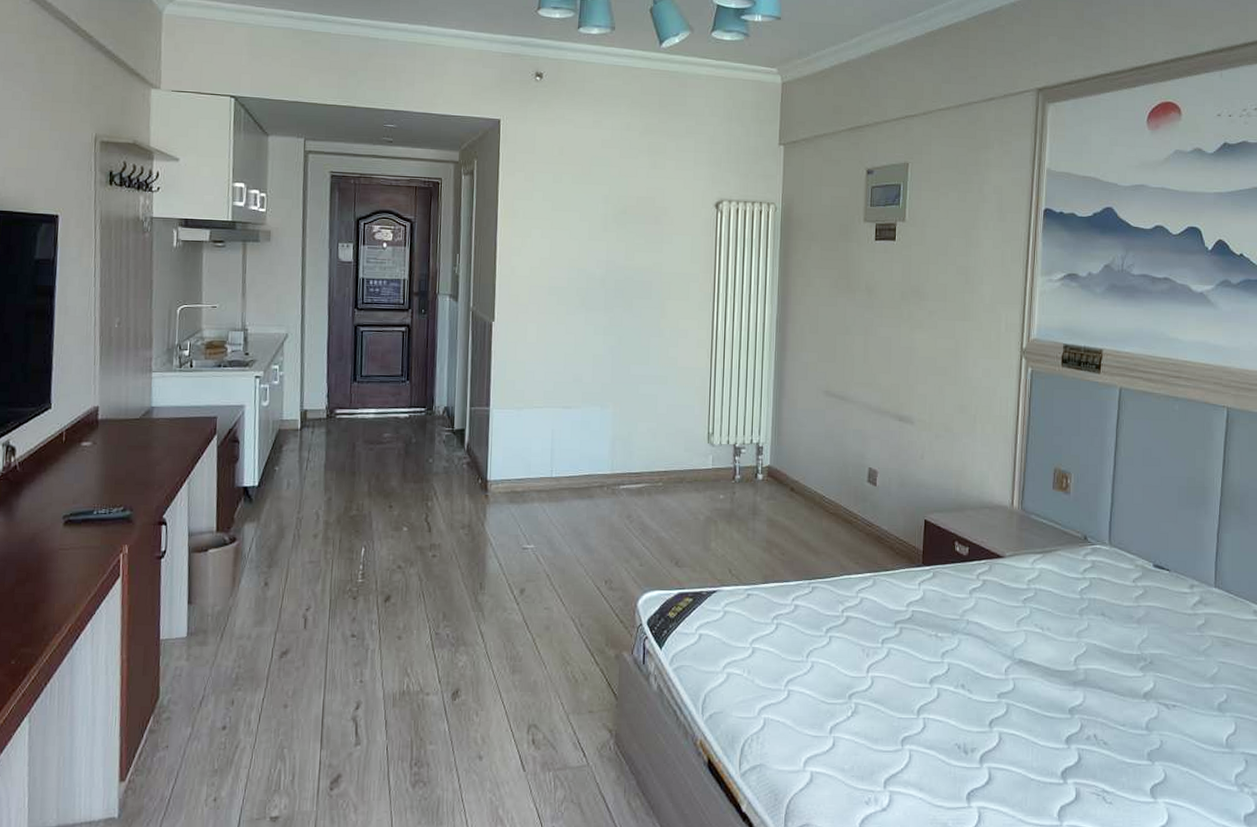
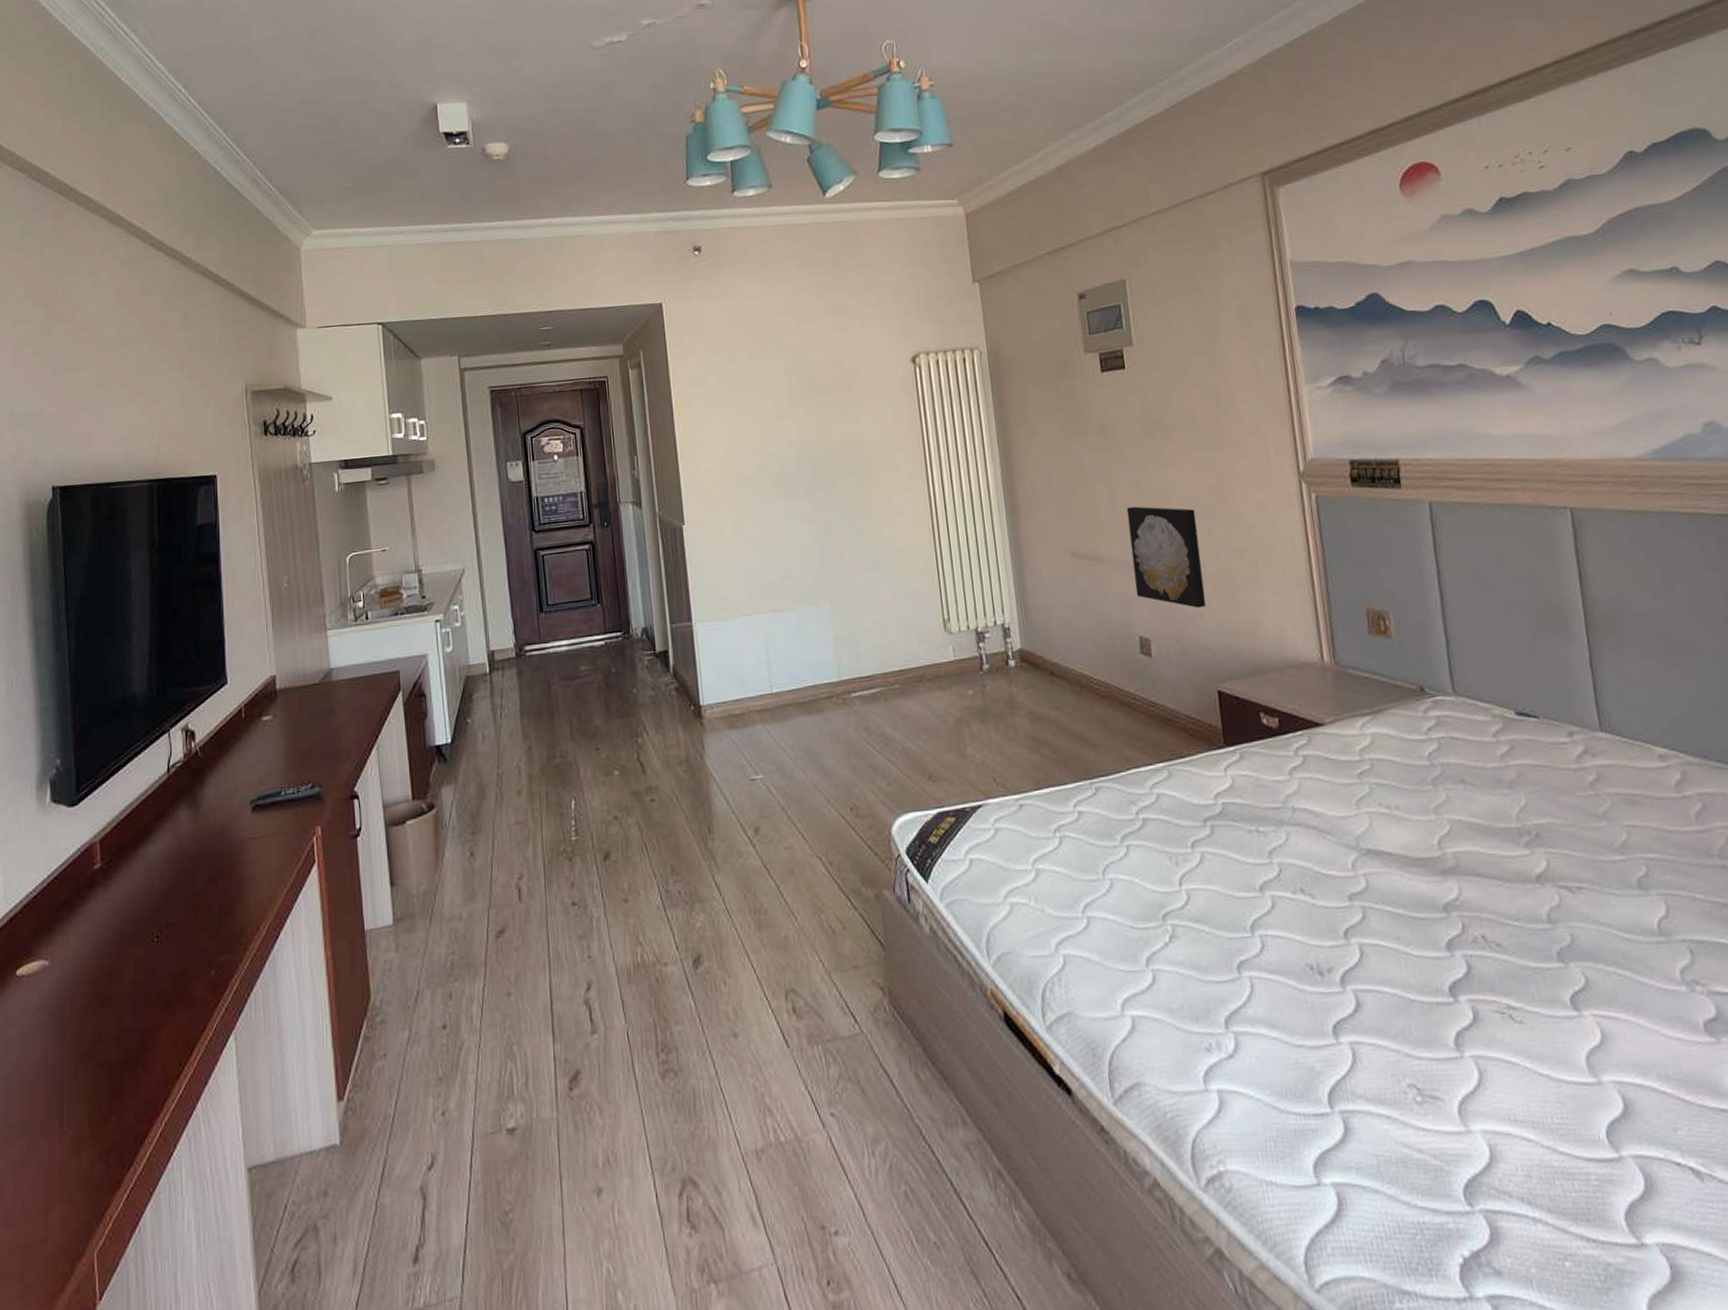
wall art: none [872,358,932,450] -> present [1126,506,1206,608]

